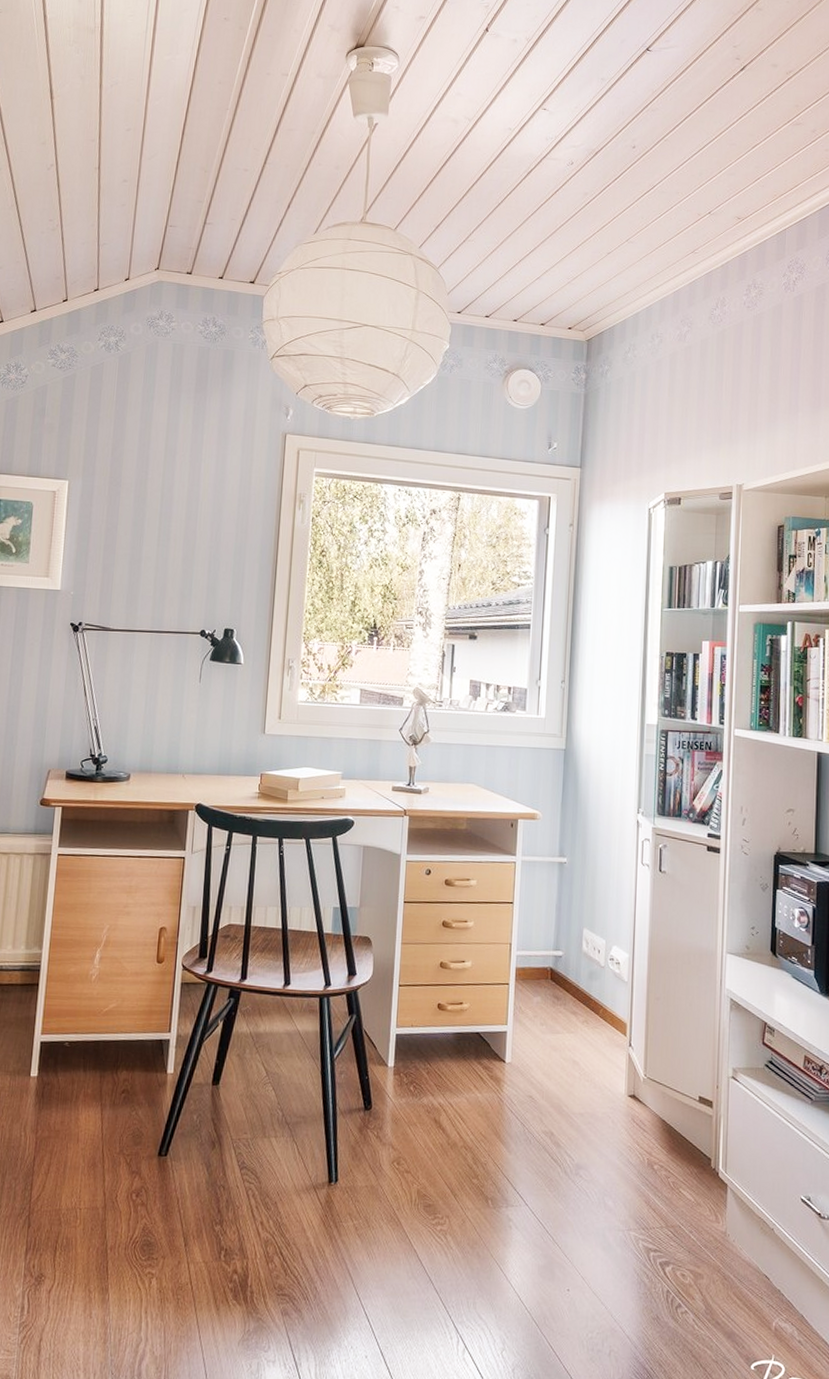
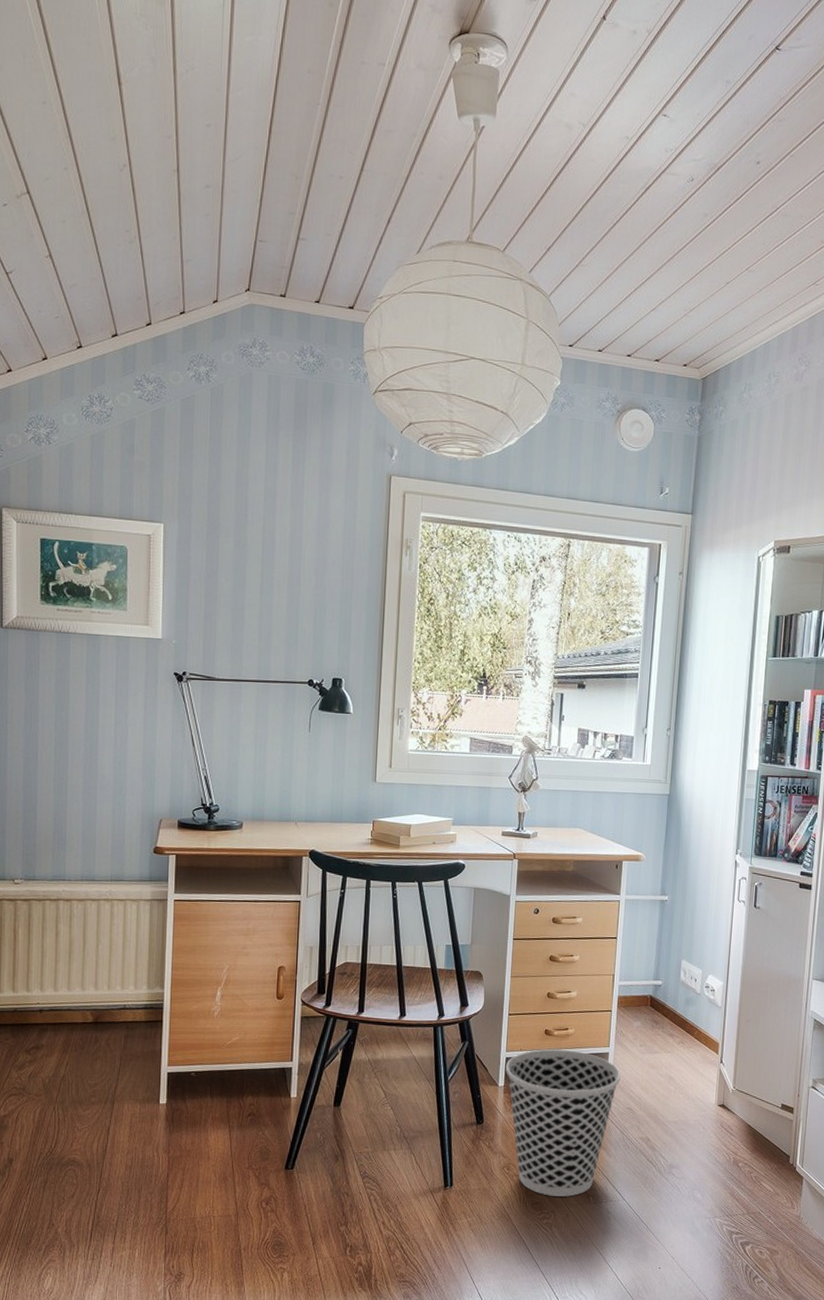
wastebasket: none [396,1025,520,1199] -> present [506,1049,621,1197]

